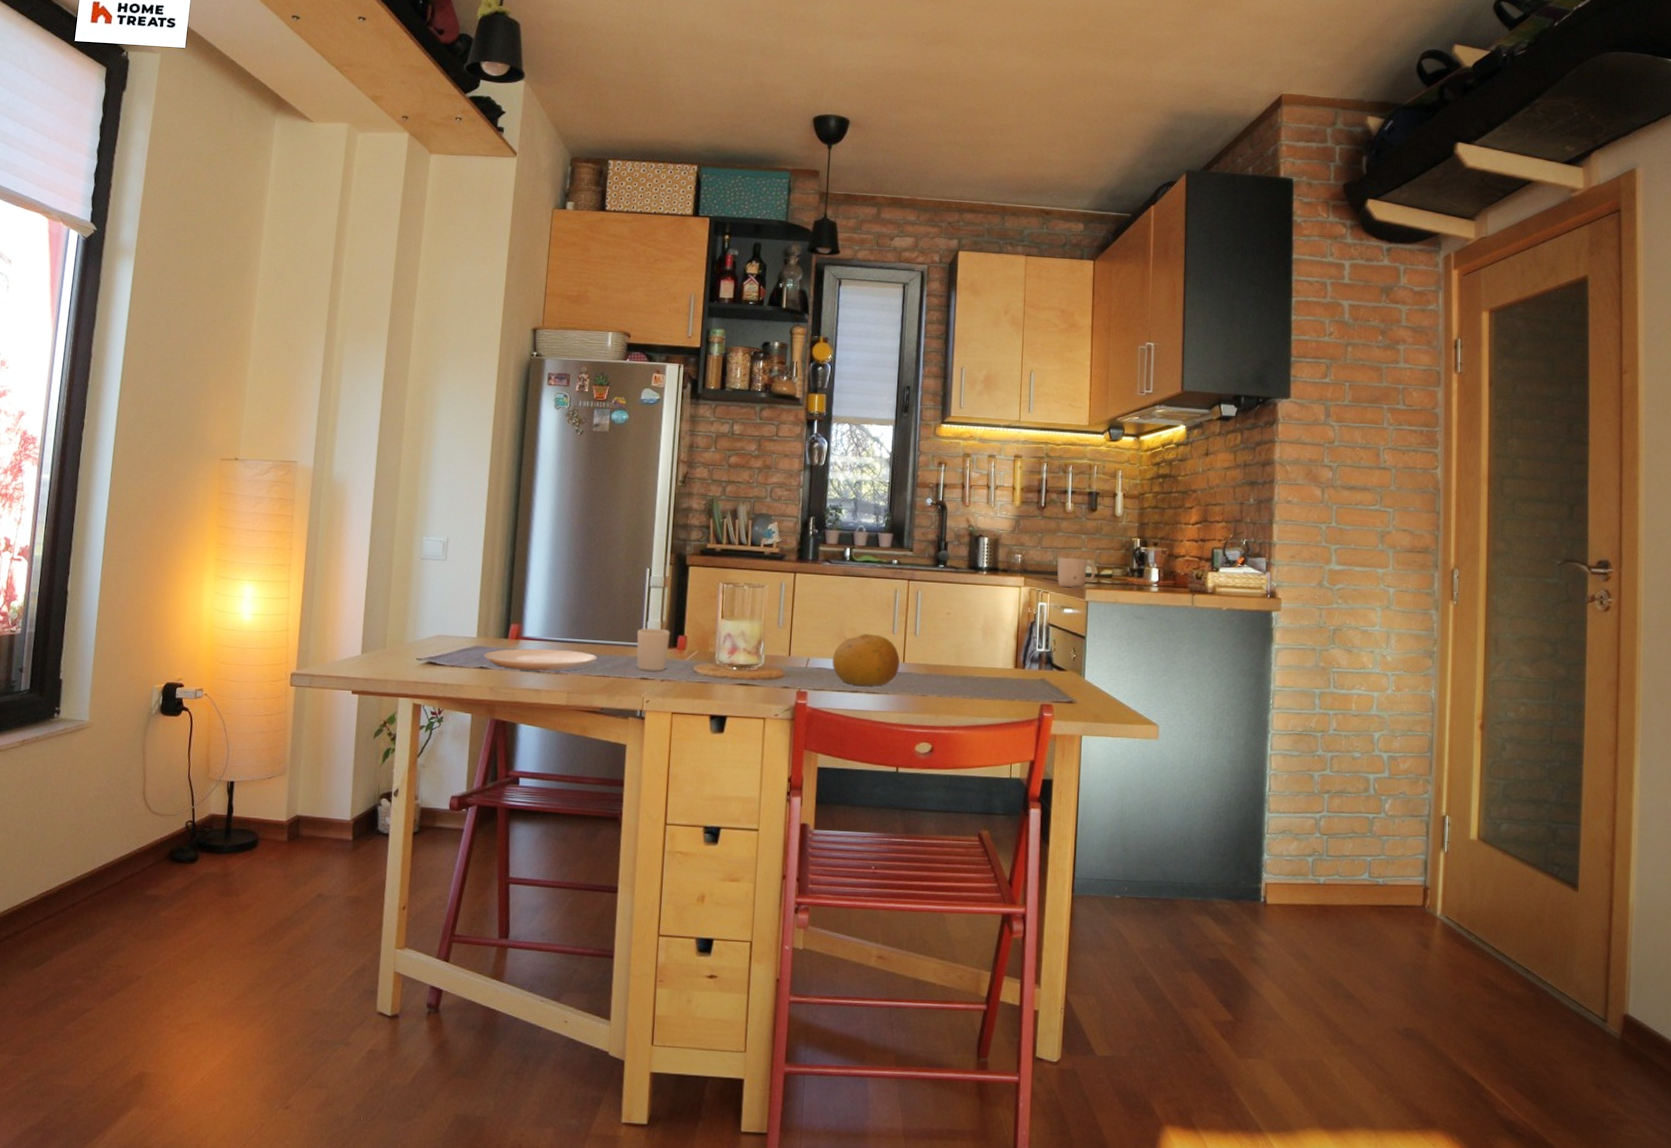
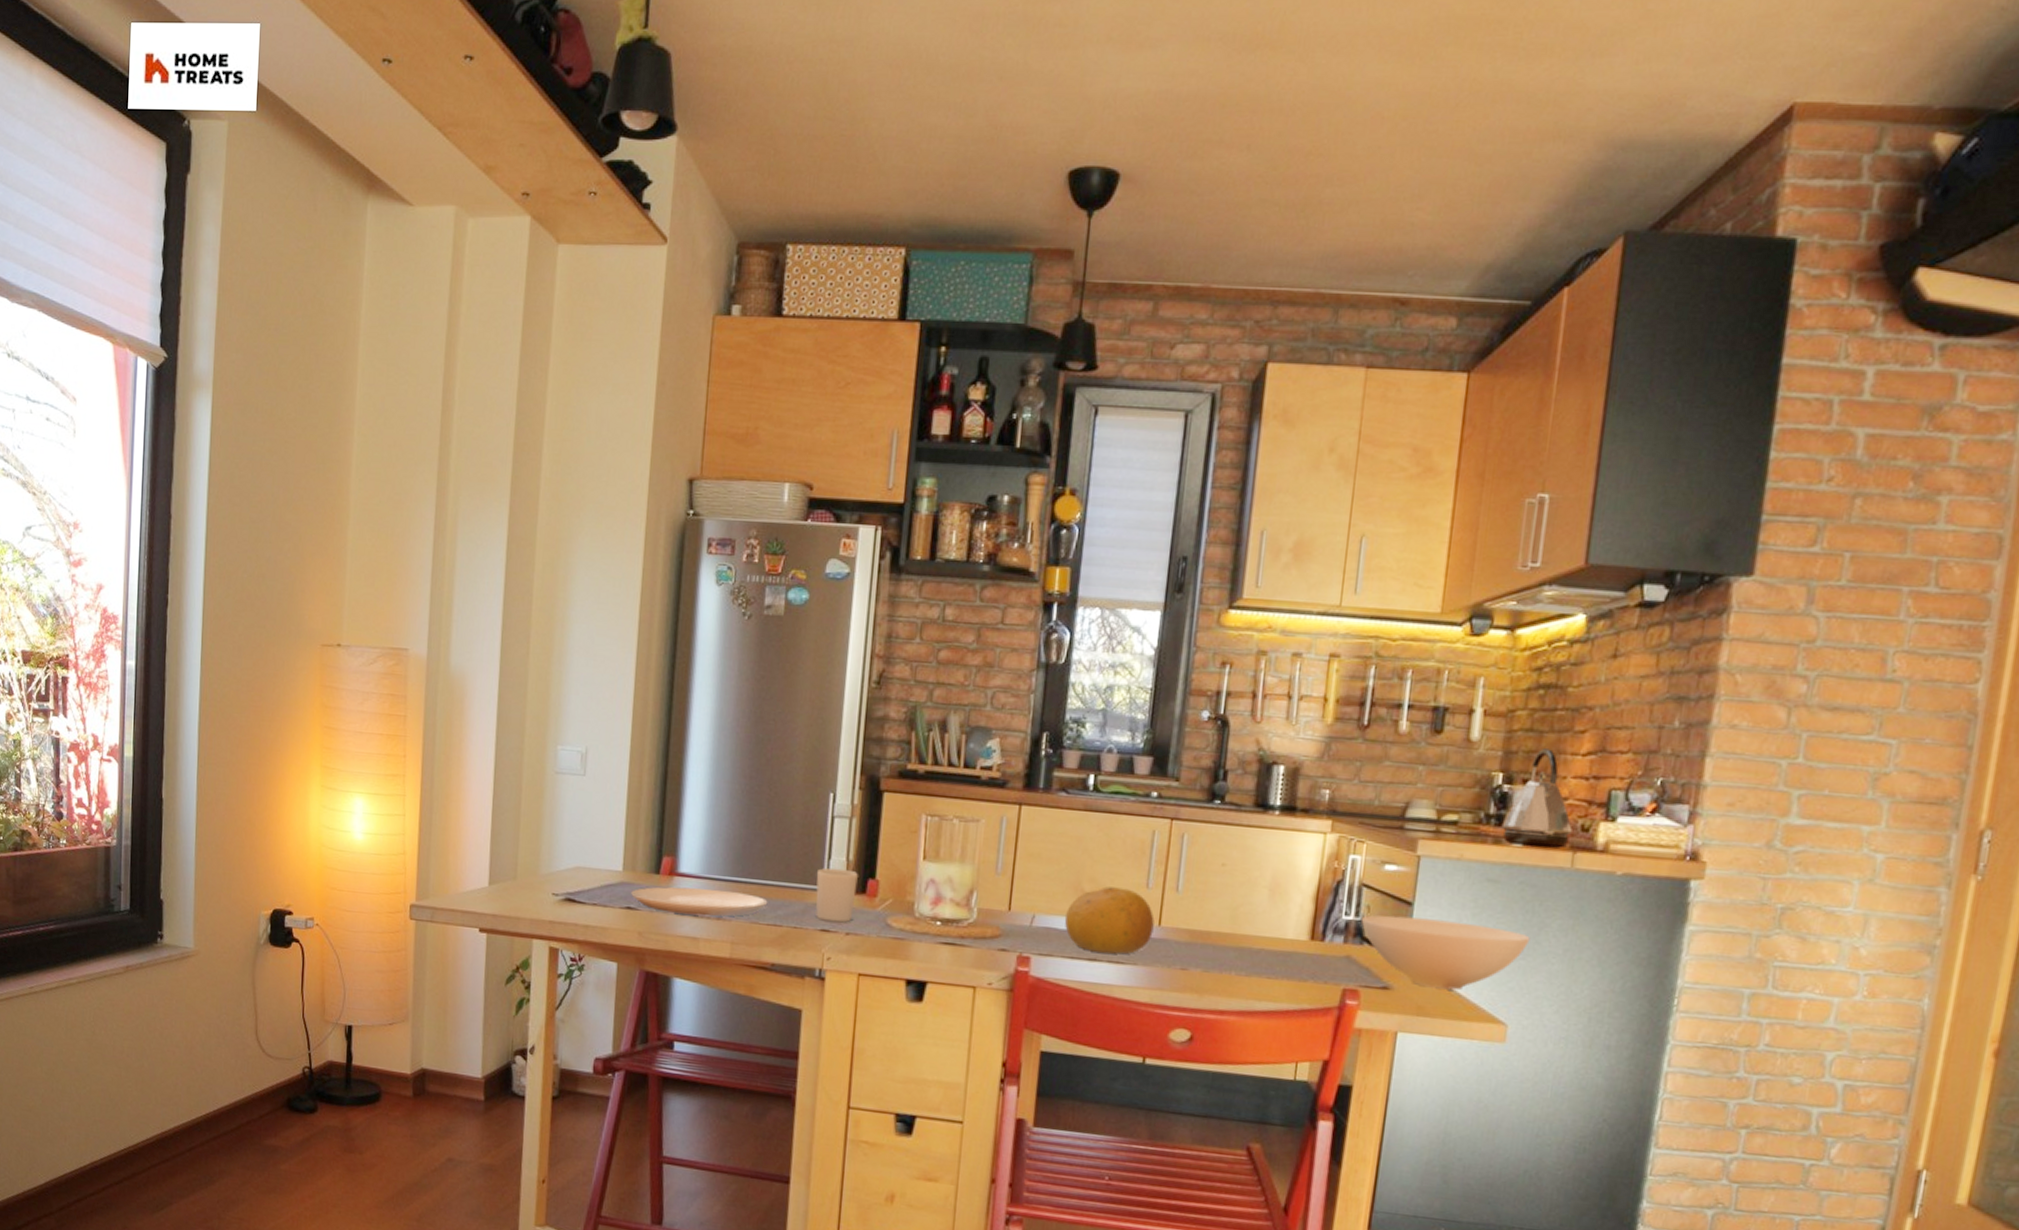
bowl: none [1050,646,1169,701] -> present [1361,915,1531,991]
mug: present [1057,558,1095,589] -> none [1378,796,1435,839]
kettle: none [1142,520,1190,593] -> present [1501,748,1573,849]

